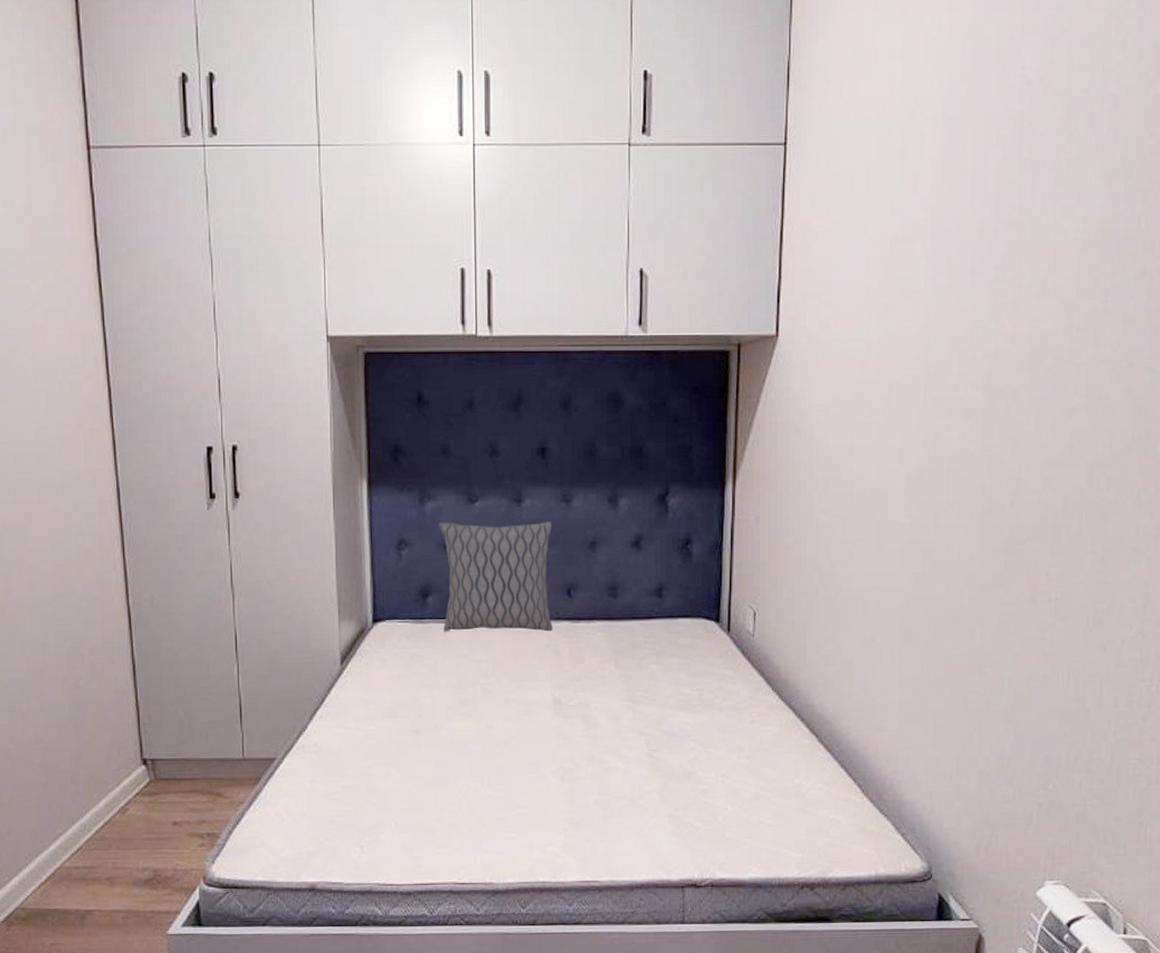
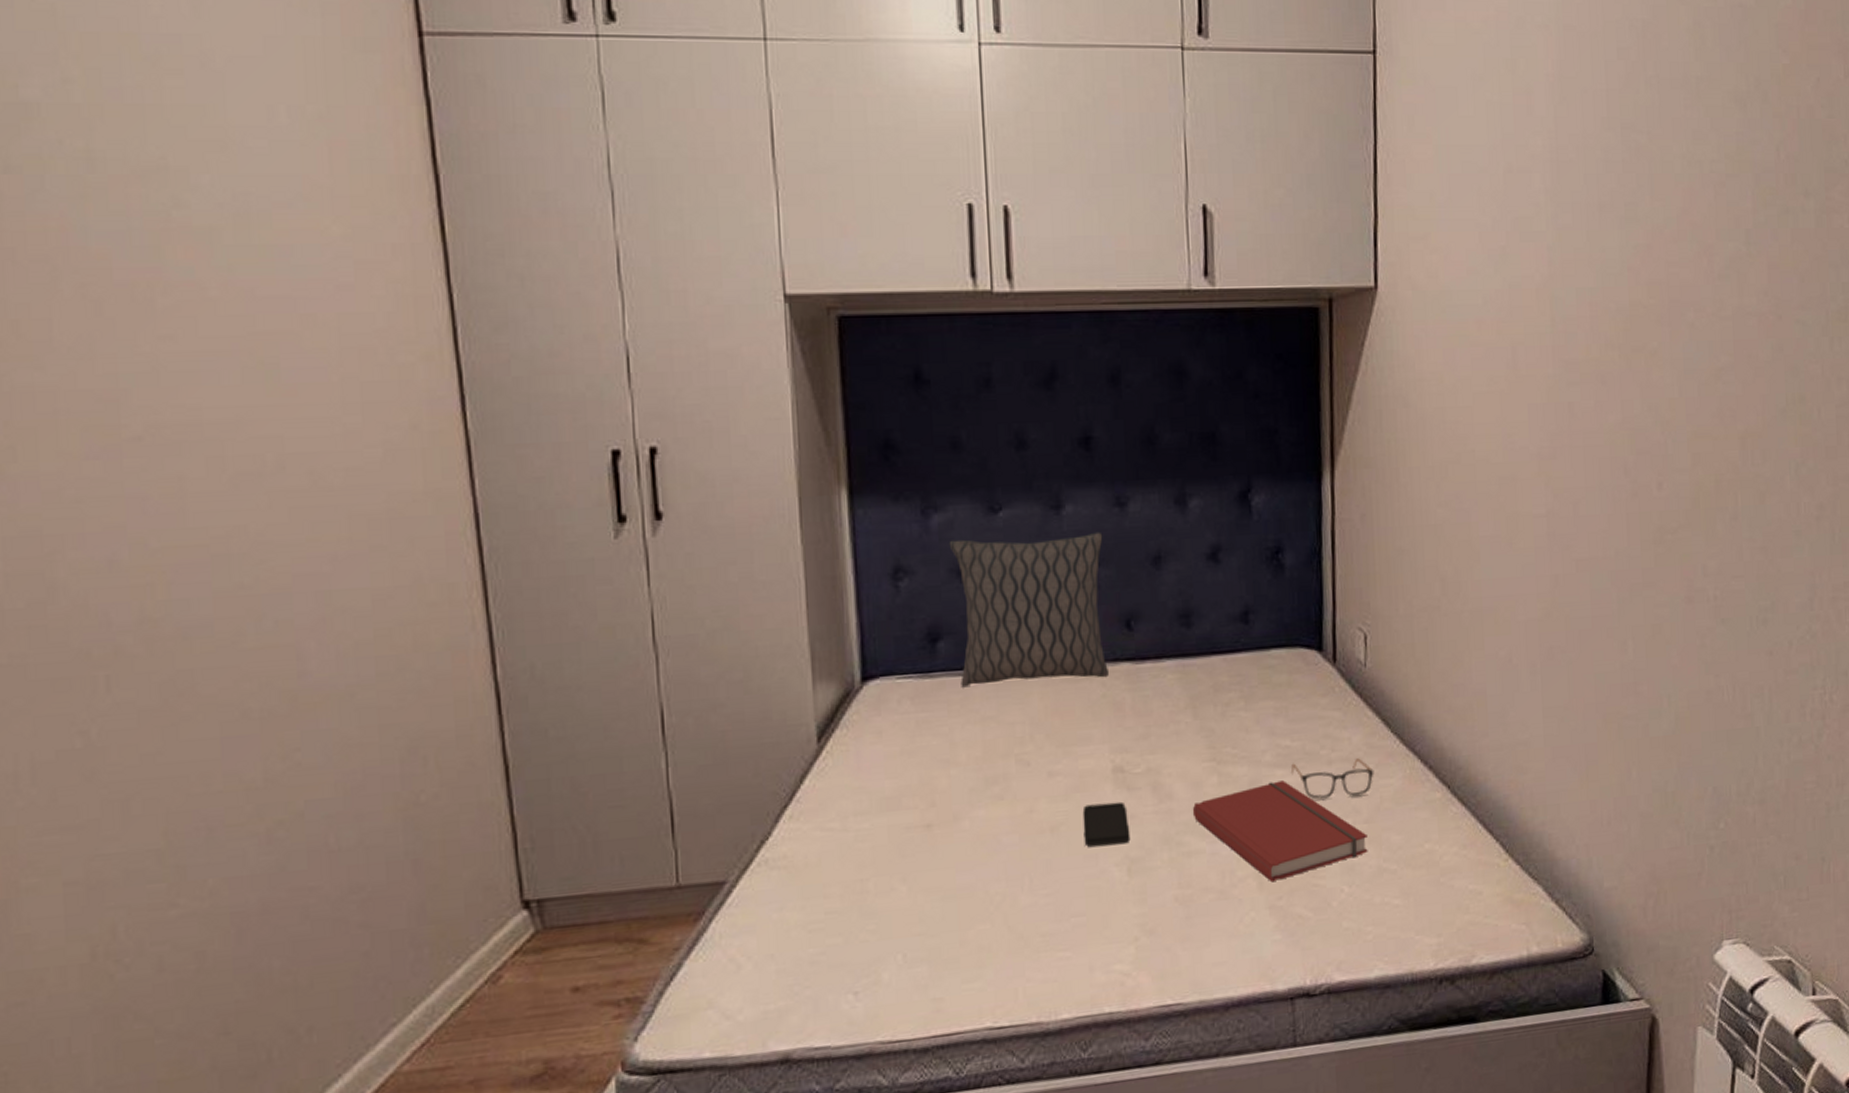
mobile phone: none [529,726,564,758] -> present [1082,801,1131,847]
book: none [612,720,749,797] -> present [1192,780,1368,883]
eyeglasses: none [689,707,757,737] -> present [1290,758,1374,800]

